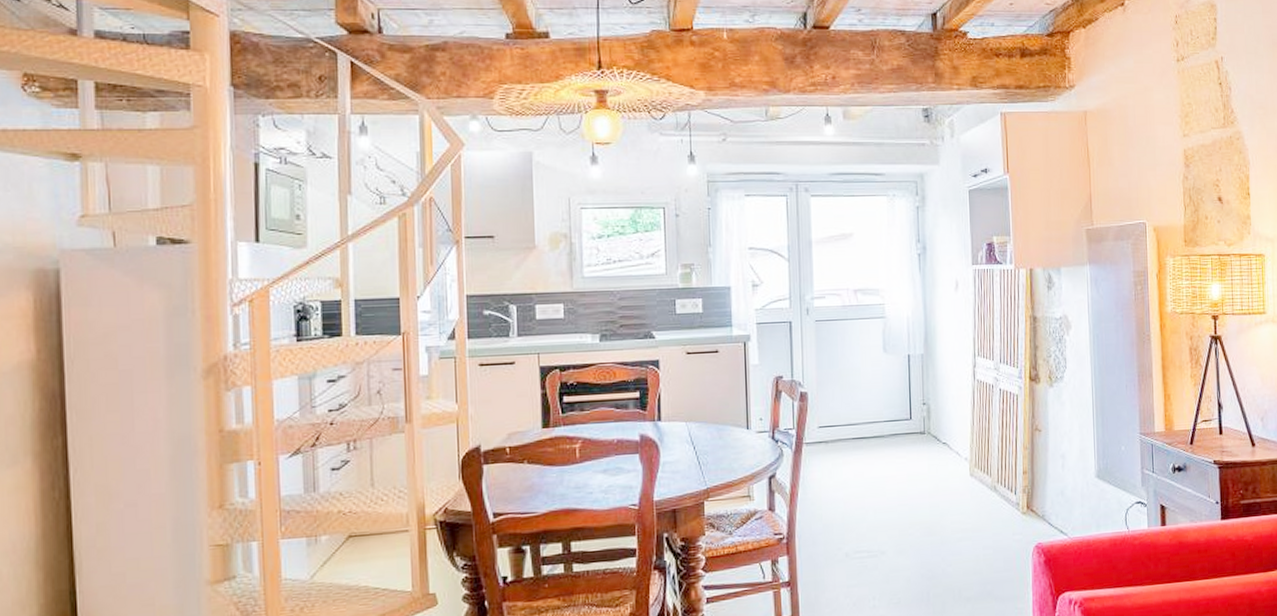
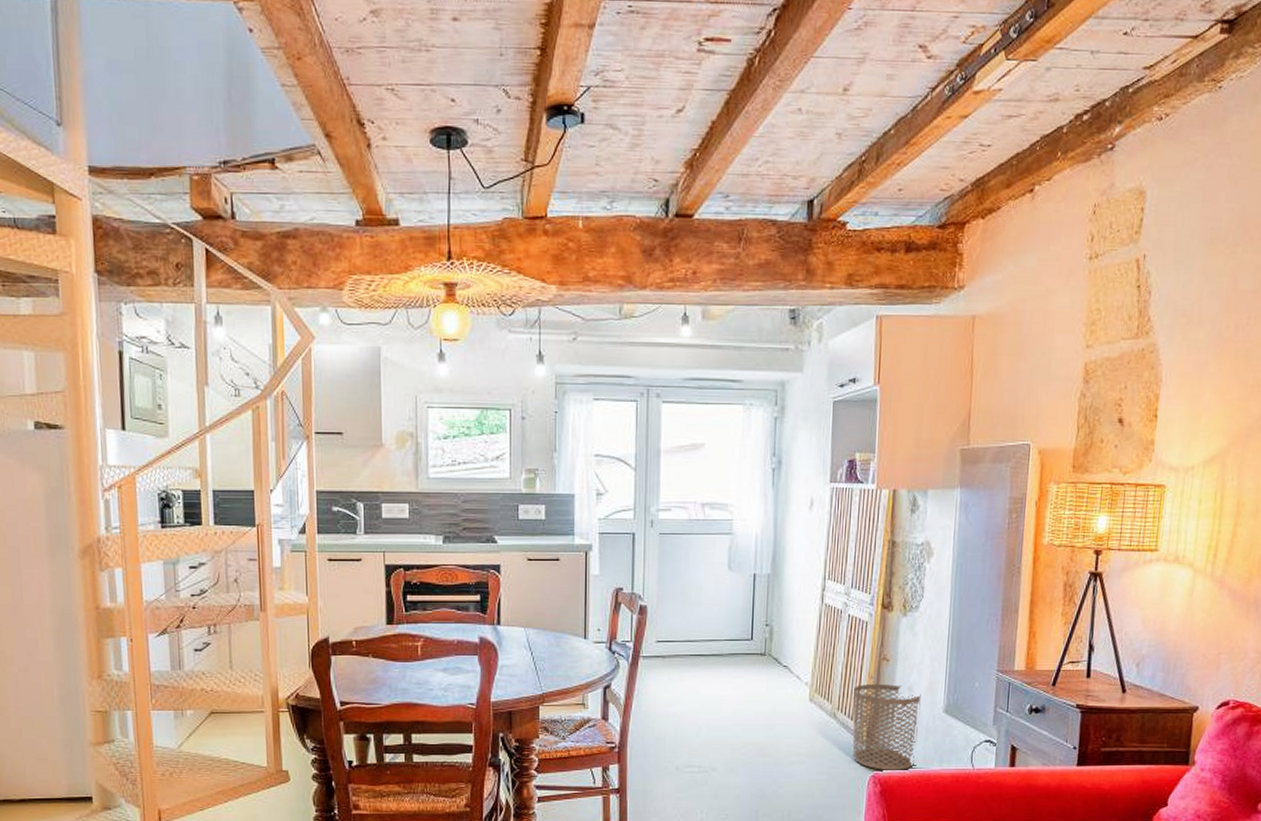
waste bin: none [1010,453,1074,540] -> present [852,683,921,772]

